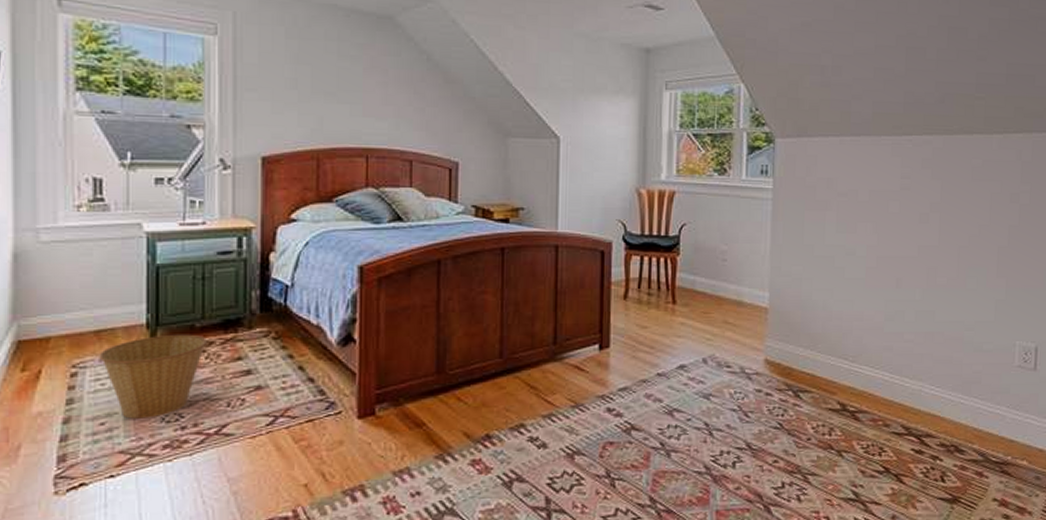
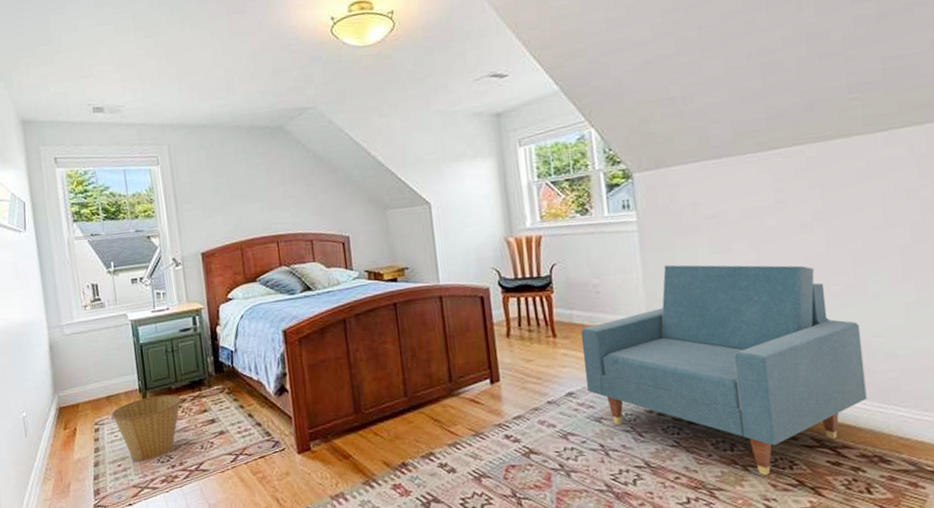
armchair: none [699,239,956,462] -> present [580,264,867,476]

